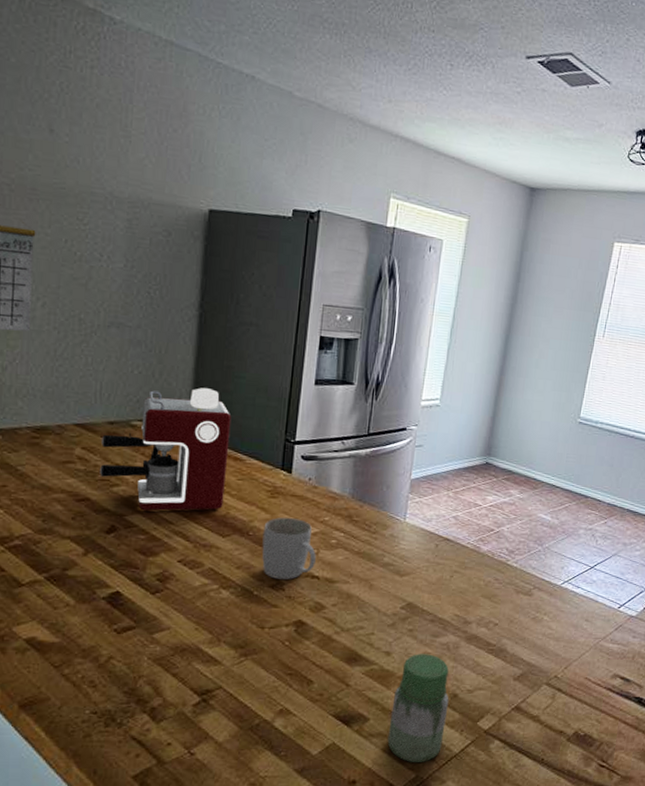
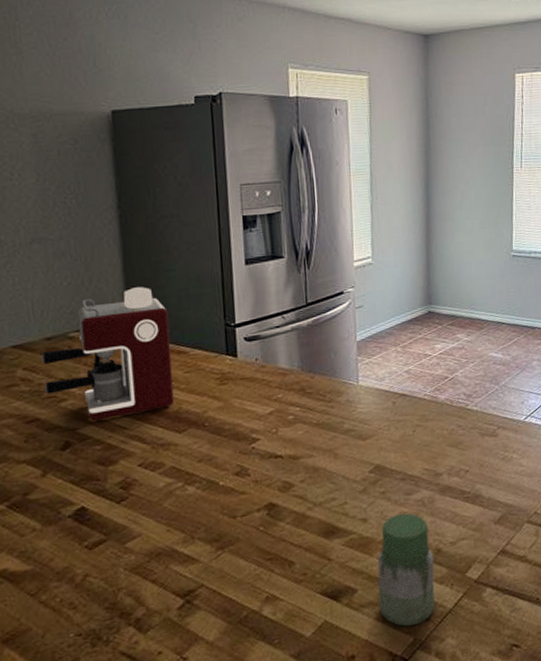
mug: present [262,517,316,580] -> none [218,401,276,466]

